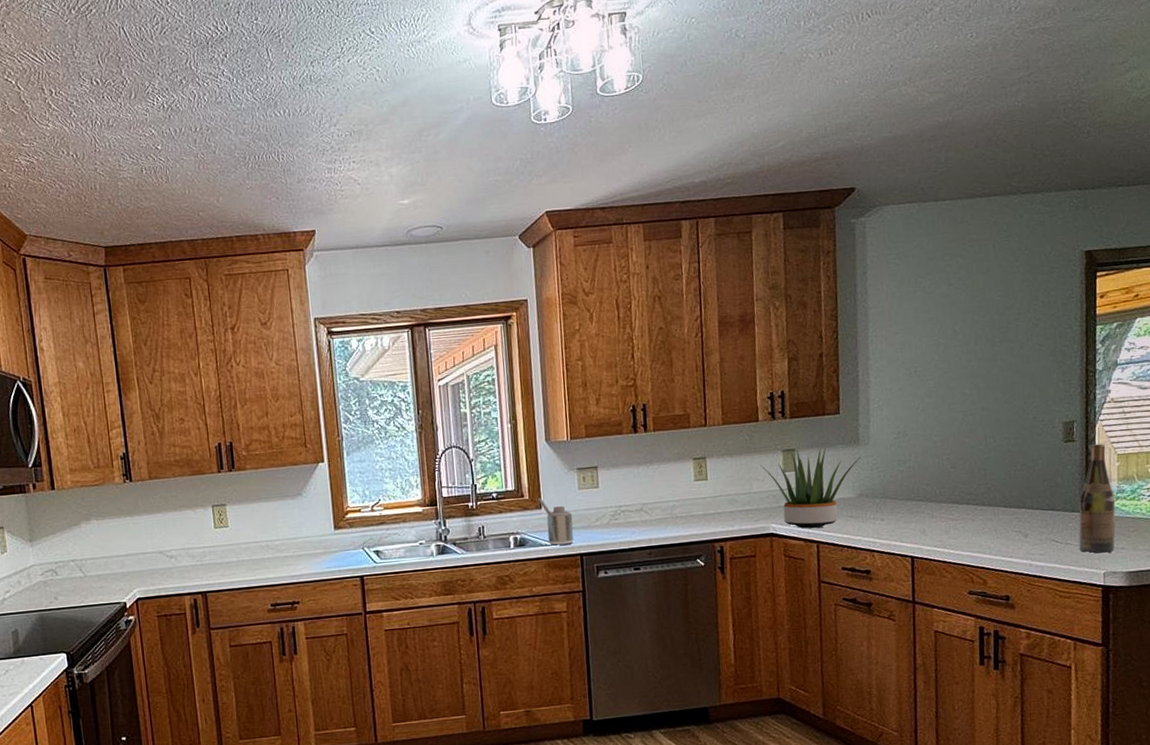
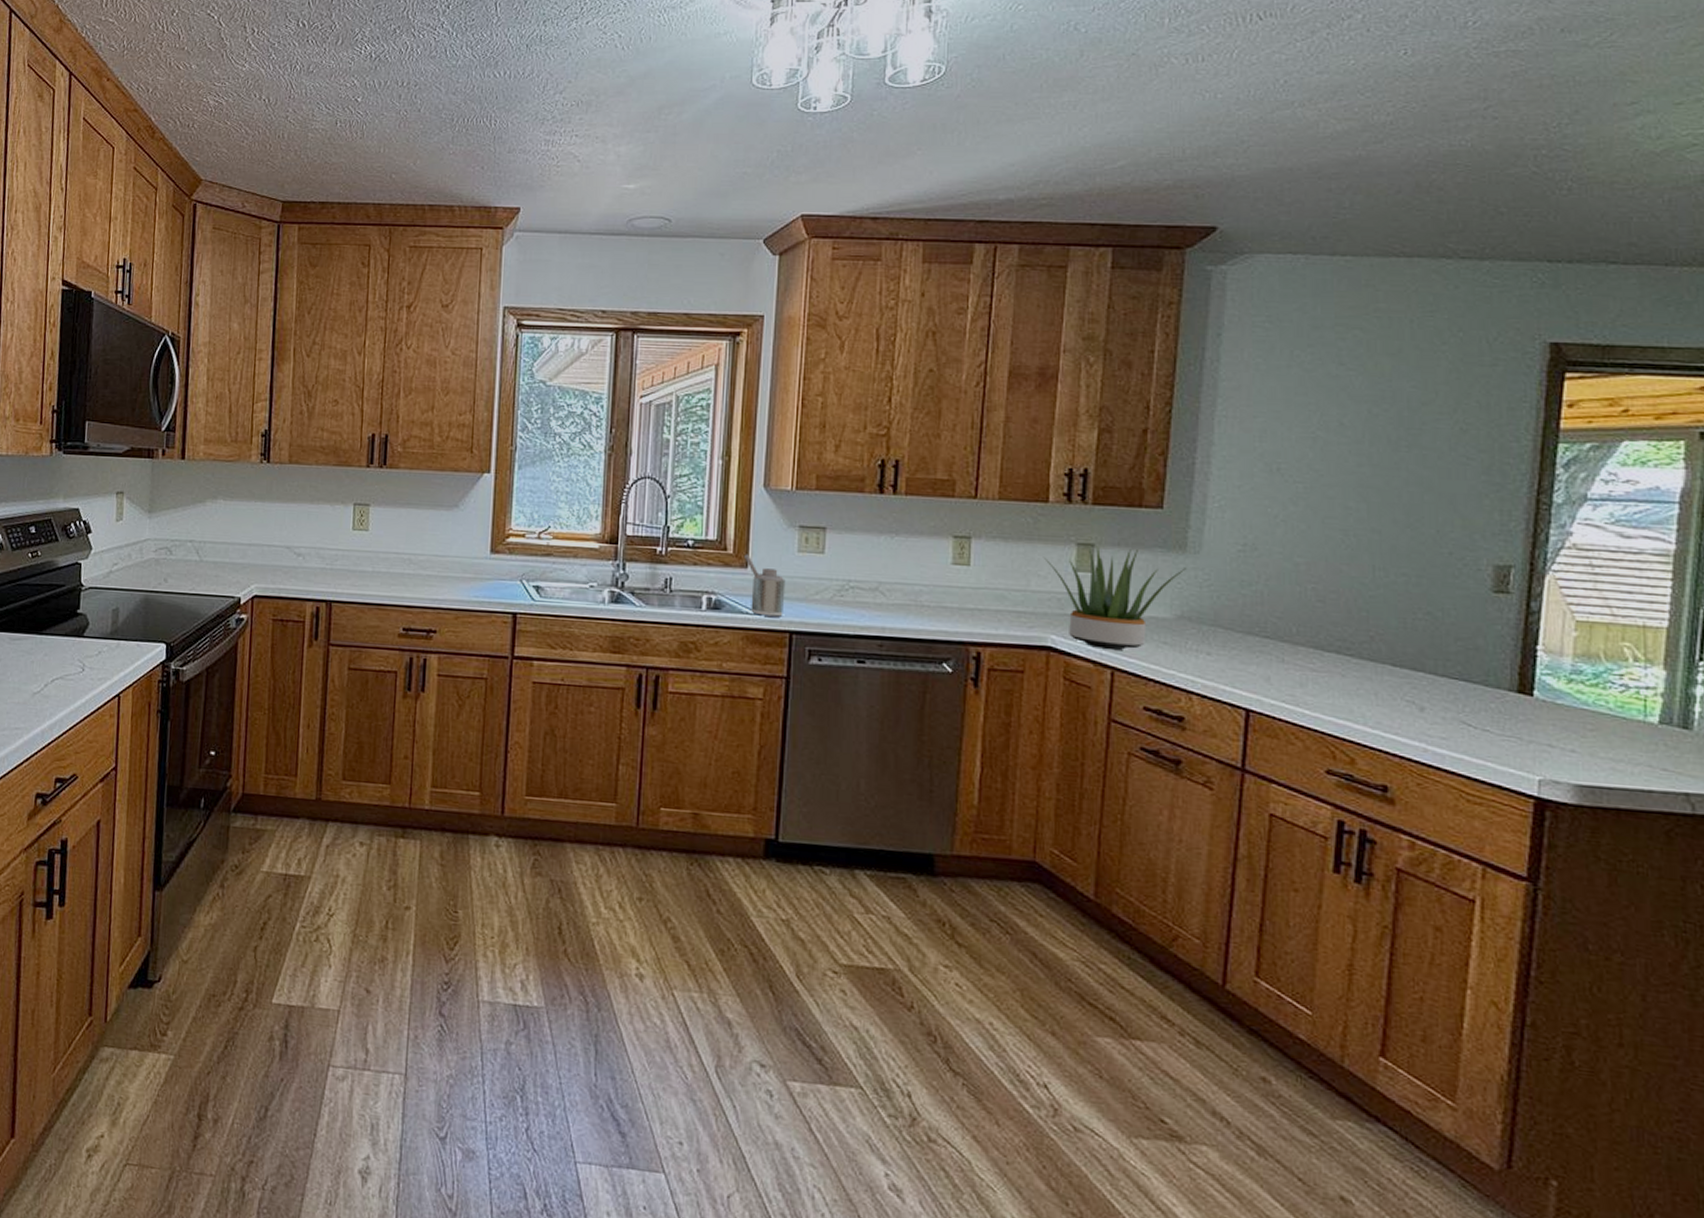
wine bottle: present [1078,443,1116,553] -> none [1503,601,1567,753]

